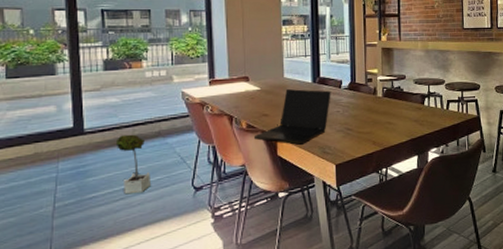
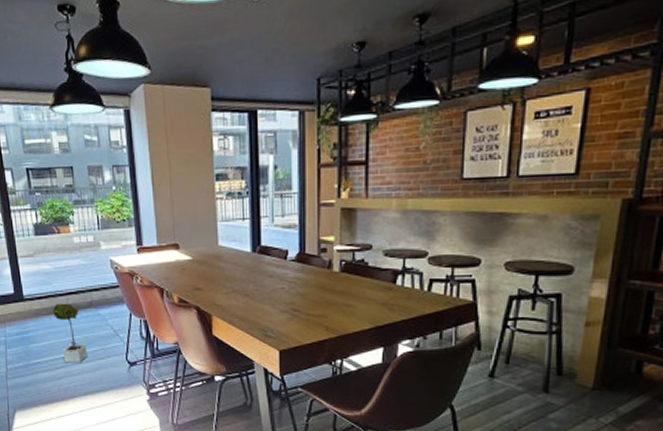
laptop: present [255,89,331,145] -> none [187,260,275,325]

